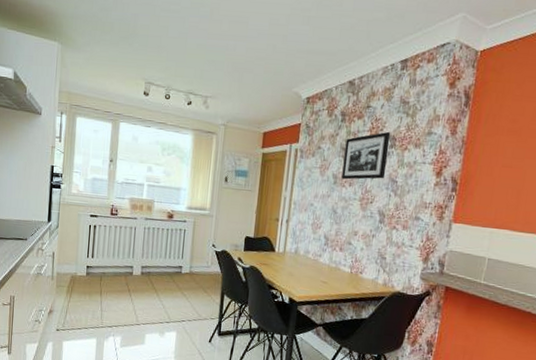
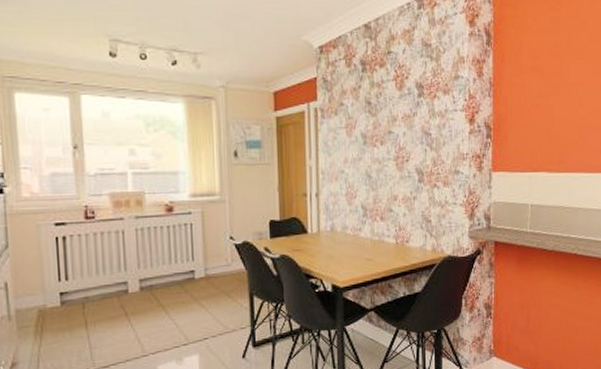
picture frame: present [341,132,391,180] -> none [370,80,418,138]

